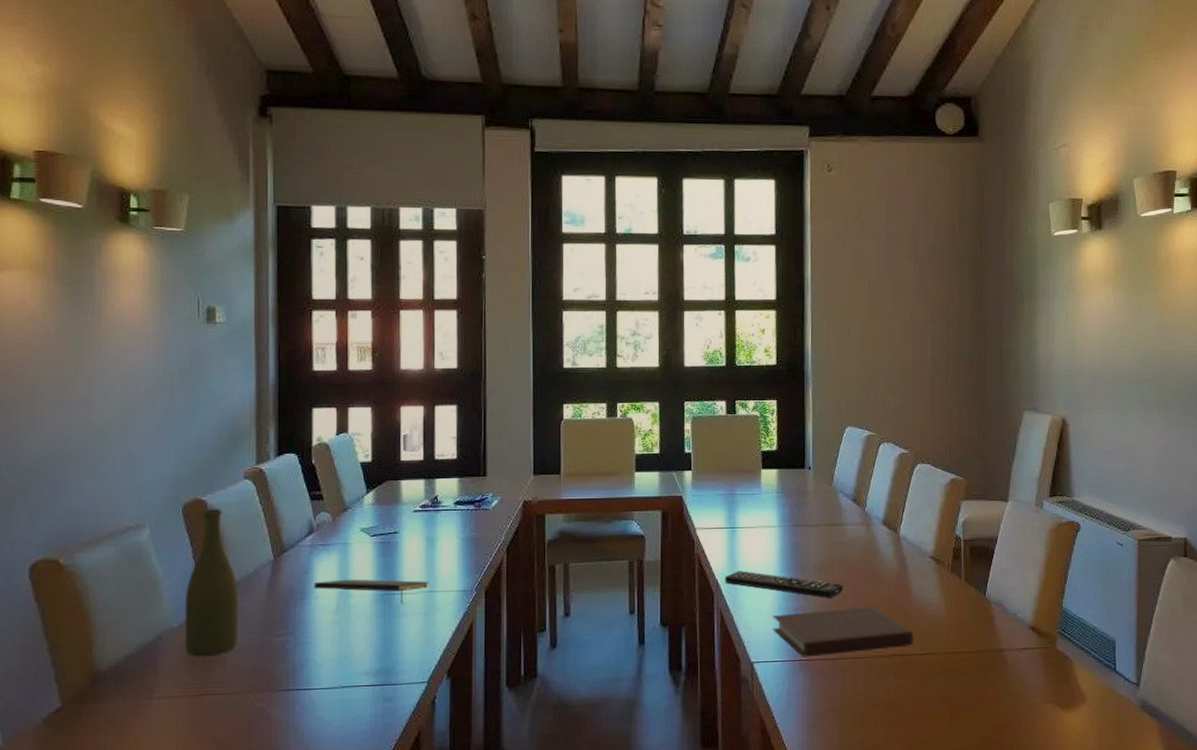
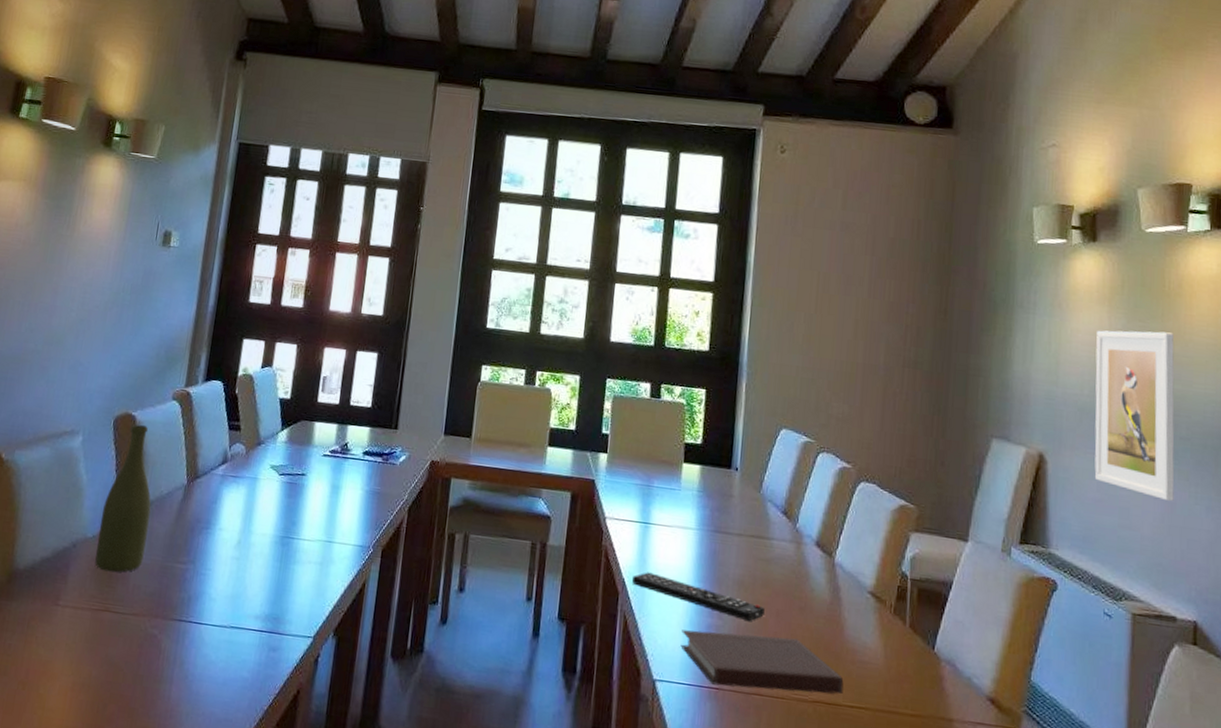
notepad: present [314,579,429,604] -> none [219,513,329,550]
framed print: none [1104,302,1168,444] -> present [1094,330,1175,502]

